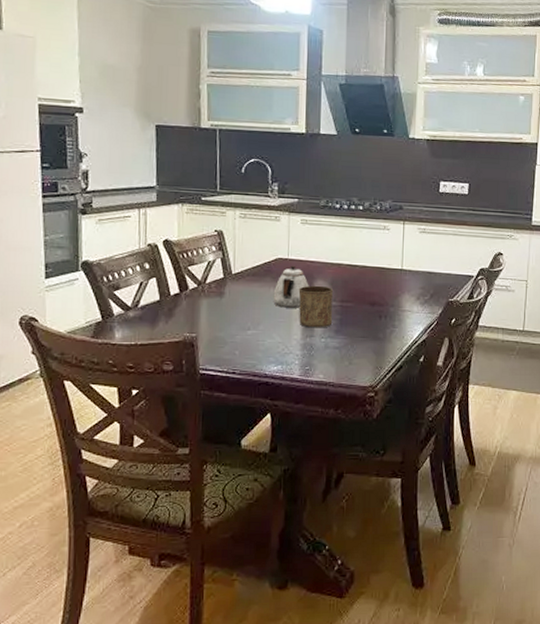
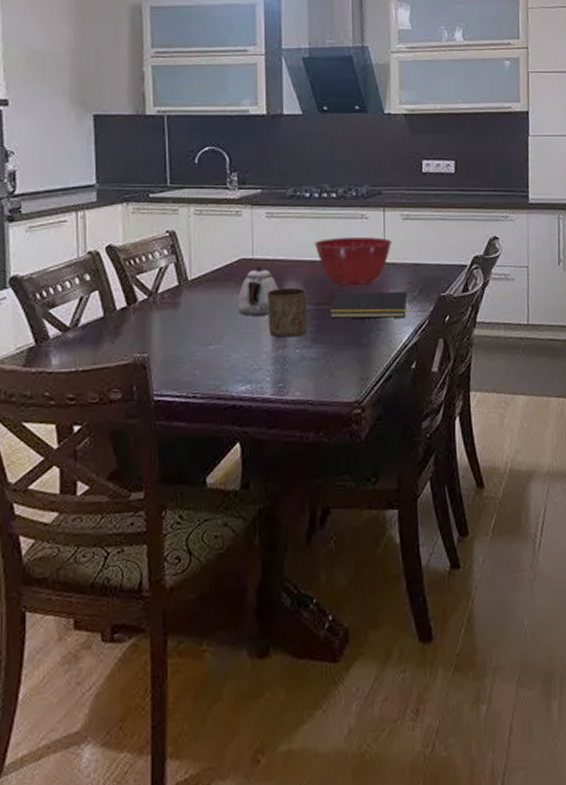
mixing bowl: none [341,245,410,288] -> present [314,236,393,287]
notepad: none [351,292,420,317] -> present [329,291,408,319]

